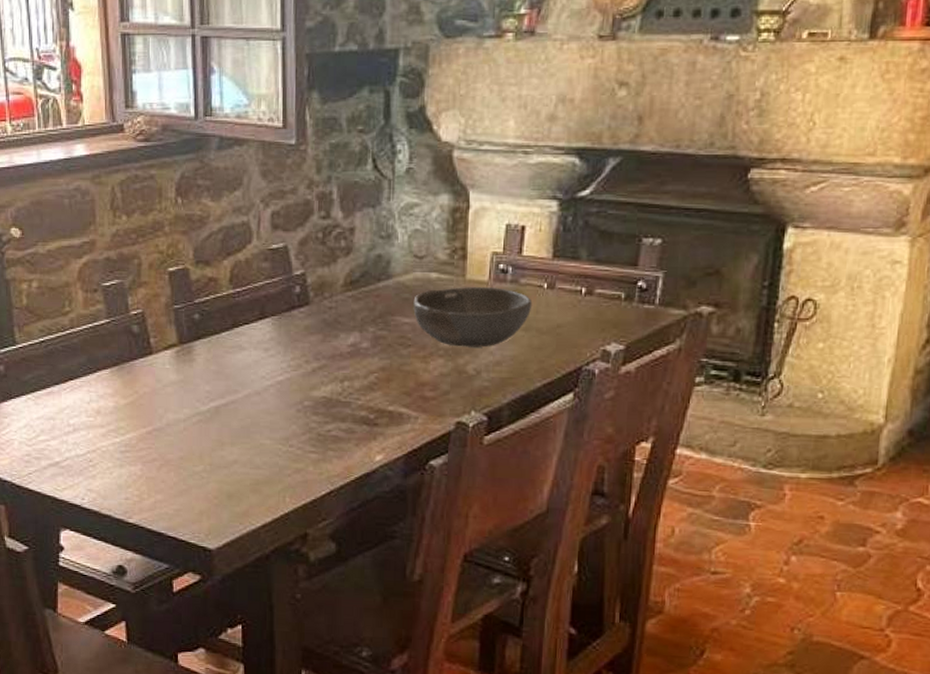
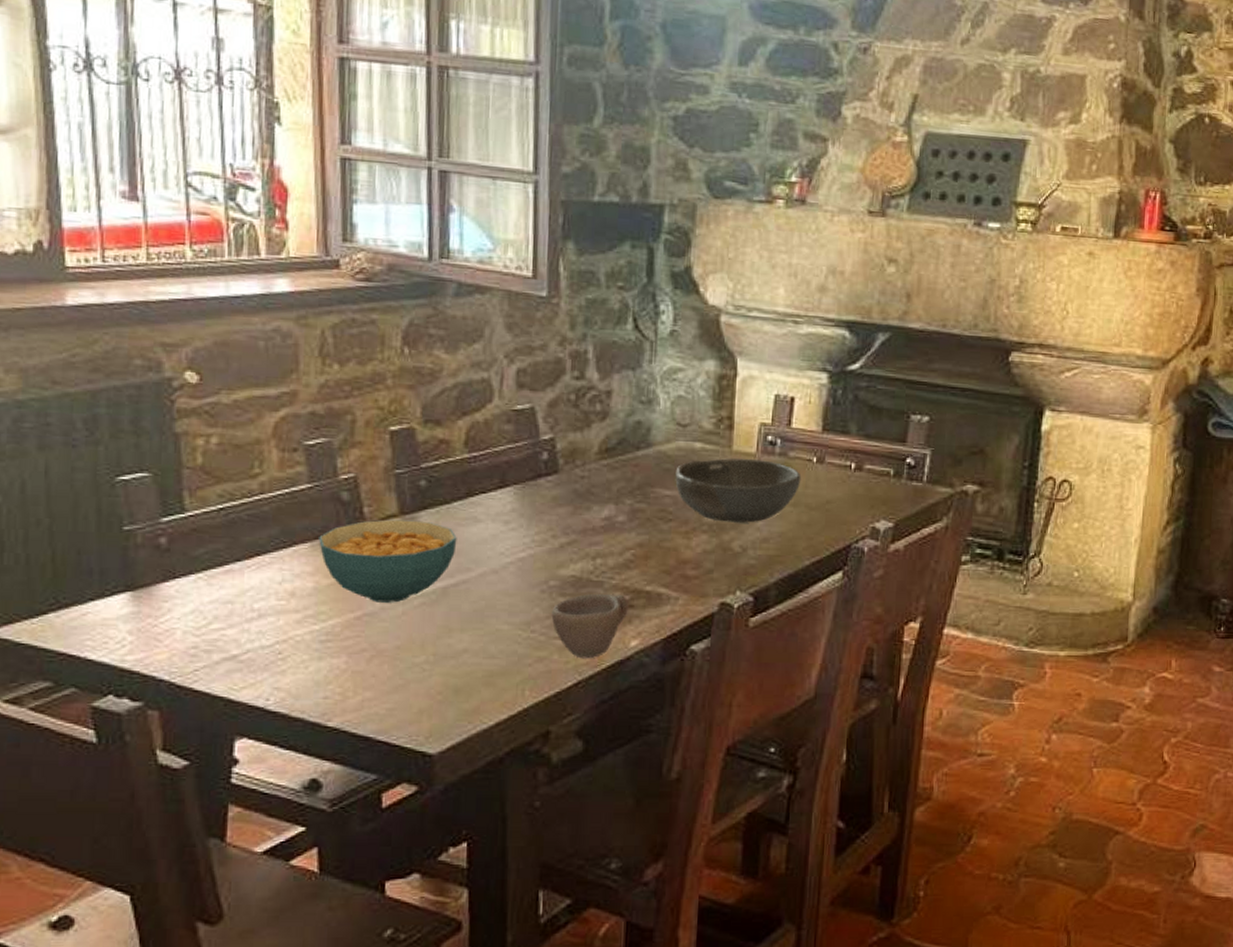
cereal bowl: none [116,348,226,420] -> present [319,519,457,603]
cup: none [306,412,373,471] -> present [551,593,629,659]

